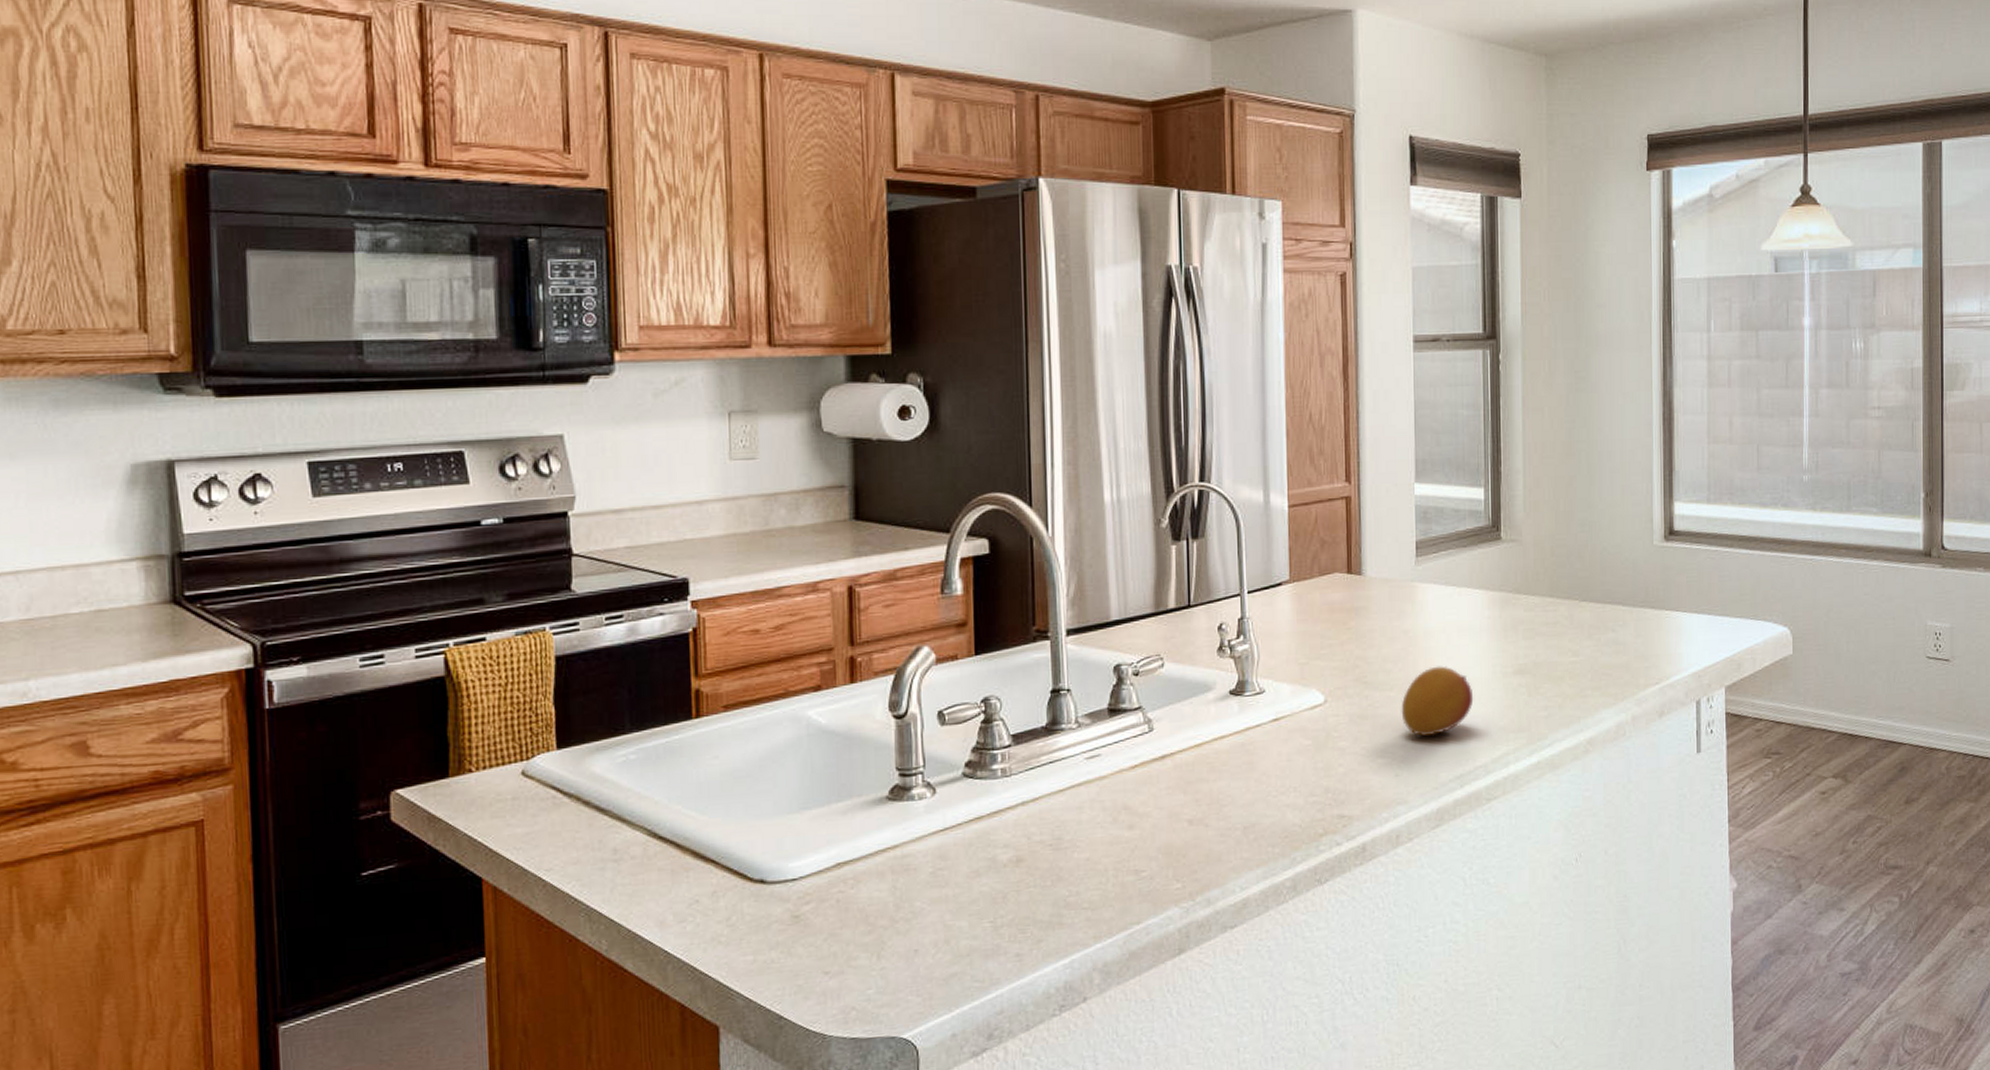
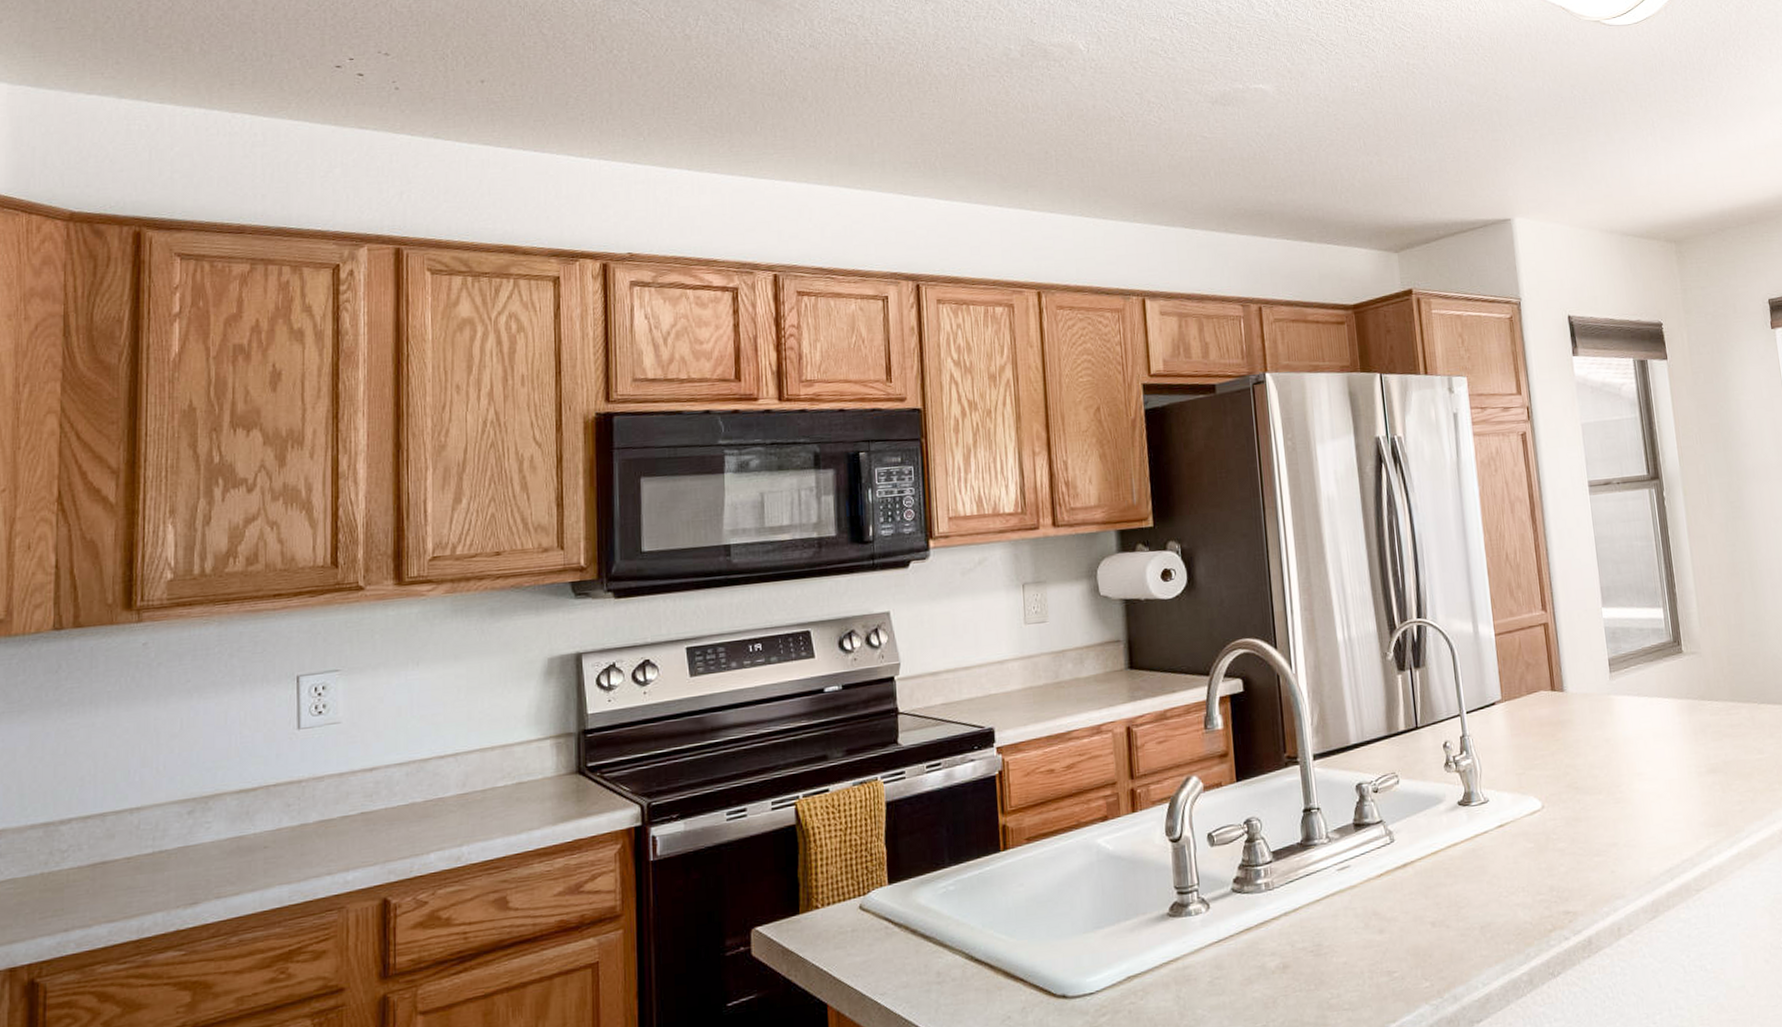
fruit: present [1401,665,1474,737] -> none [1610,768,1674,835]

